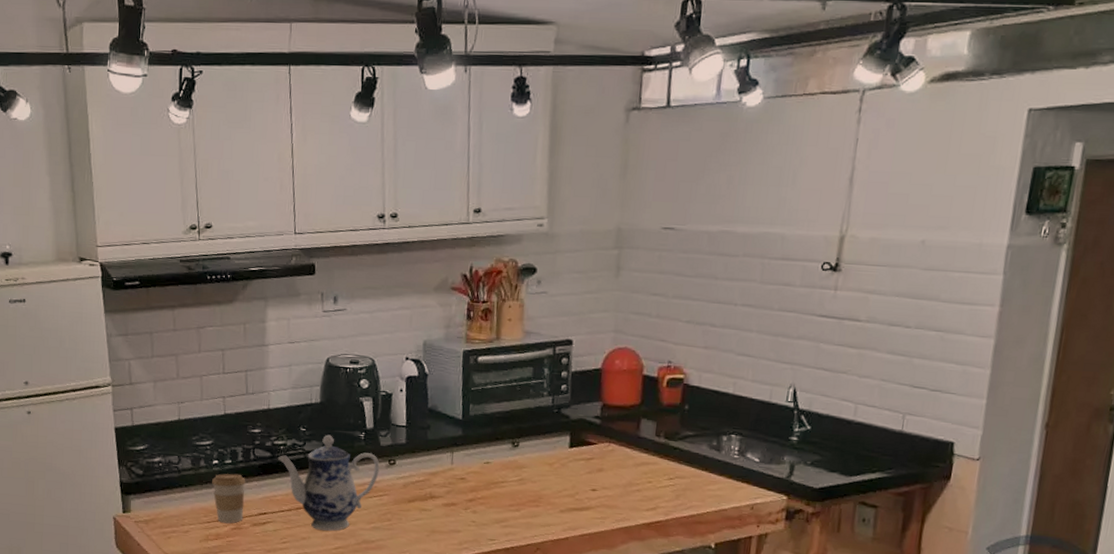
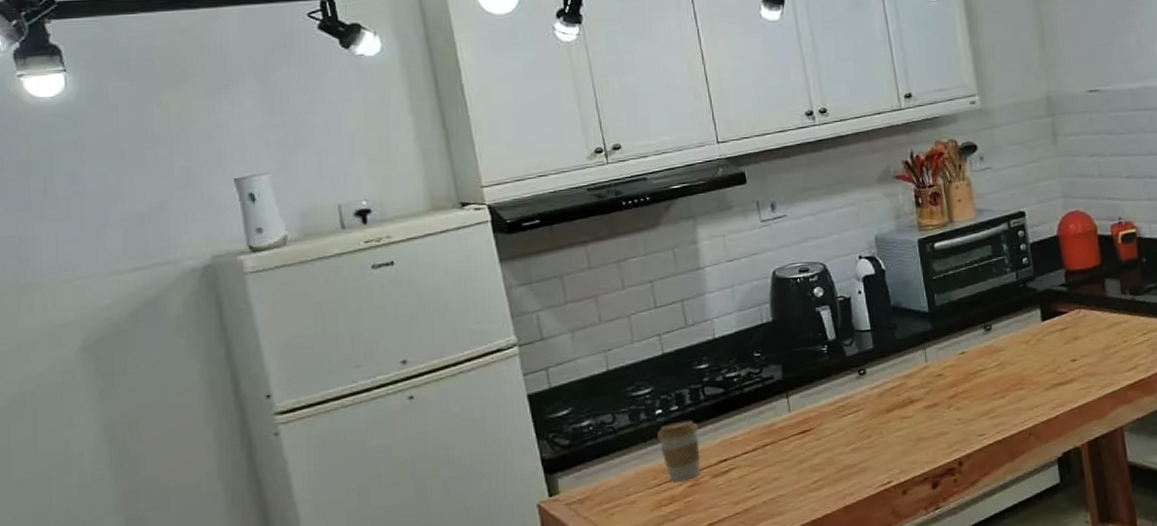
teapot: present [277,434,380,531] -> none [732,355,850,466]

